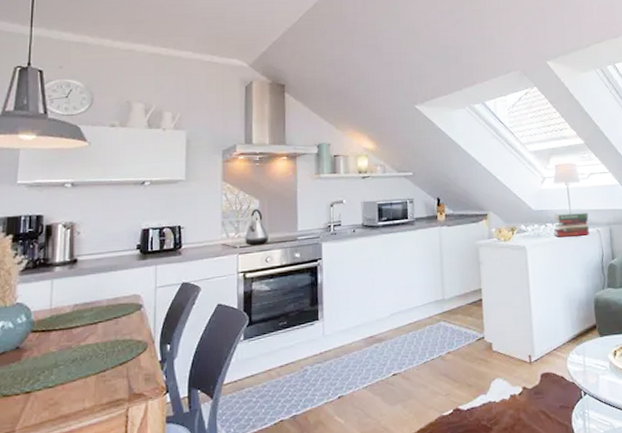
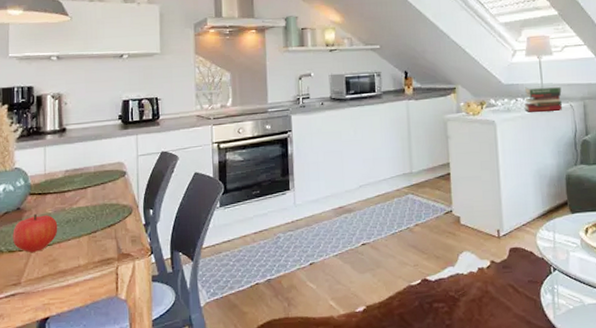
fruit: none [9,352,62,397] -> present [13,213,58,253]
kettle: present [244,209,270,246] -> none [217,82,241,117]

